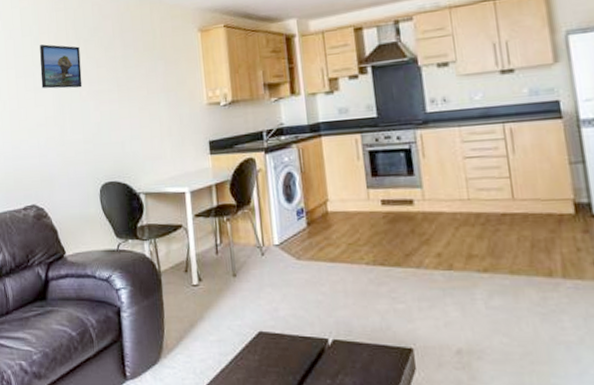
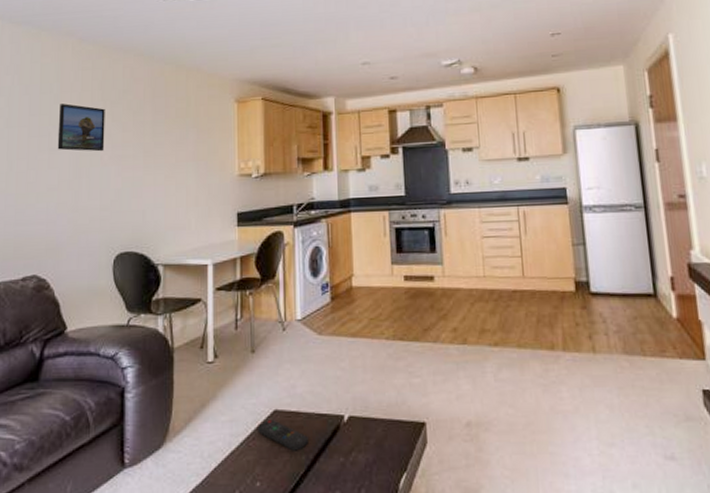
remote control: none [243,341,294,372] -> present [256,419,308,451]

